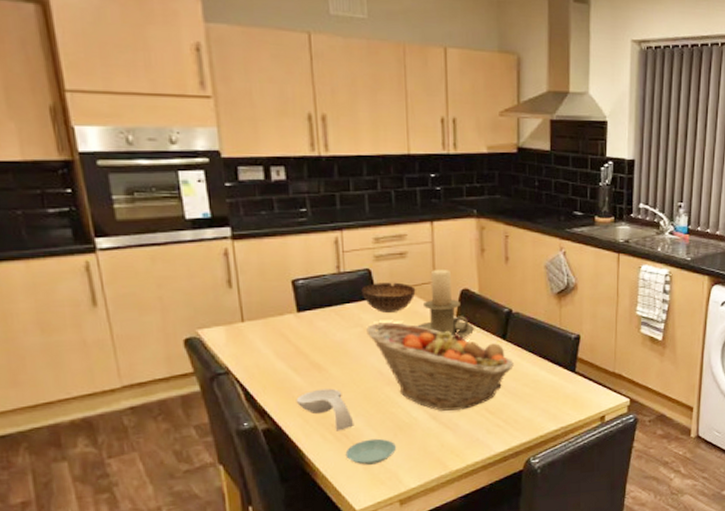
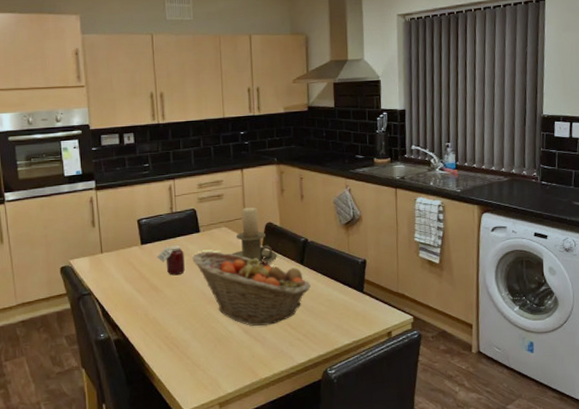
spoon rest: present [296,388,354,431] -> none [139,306,183,342]
jar: none [318,314,356,351] -> present [156,245,185,276]
saucer: present [345,438,396,465] -> none [176,349,216,372]
bowl: present [361,282,416,314] -> none [189,219,230,245]

